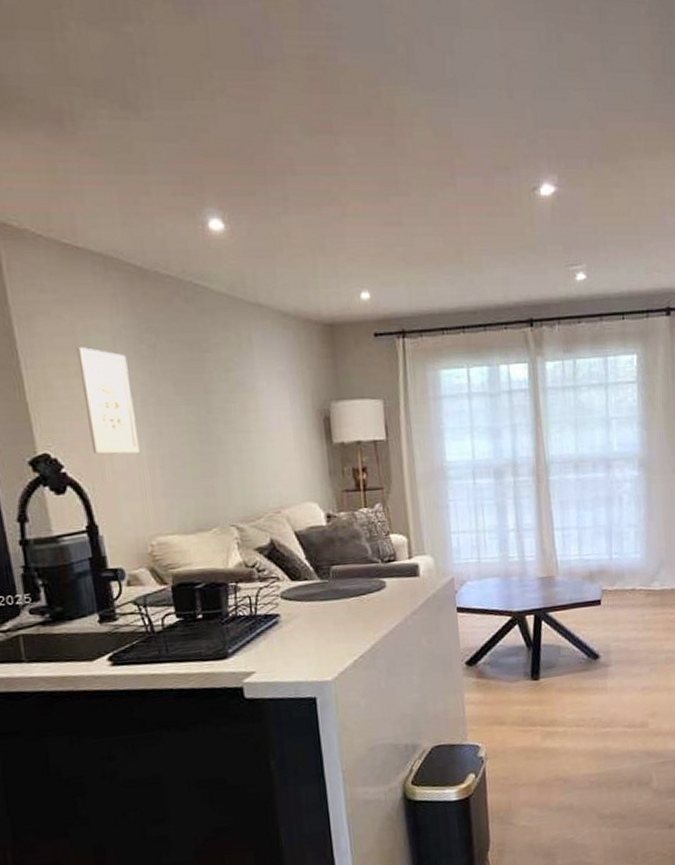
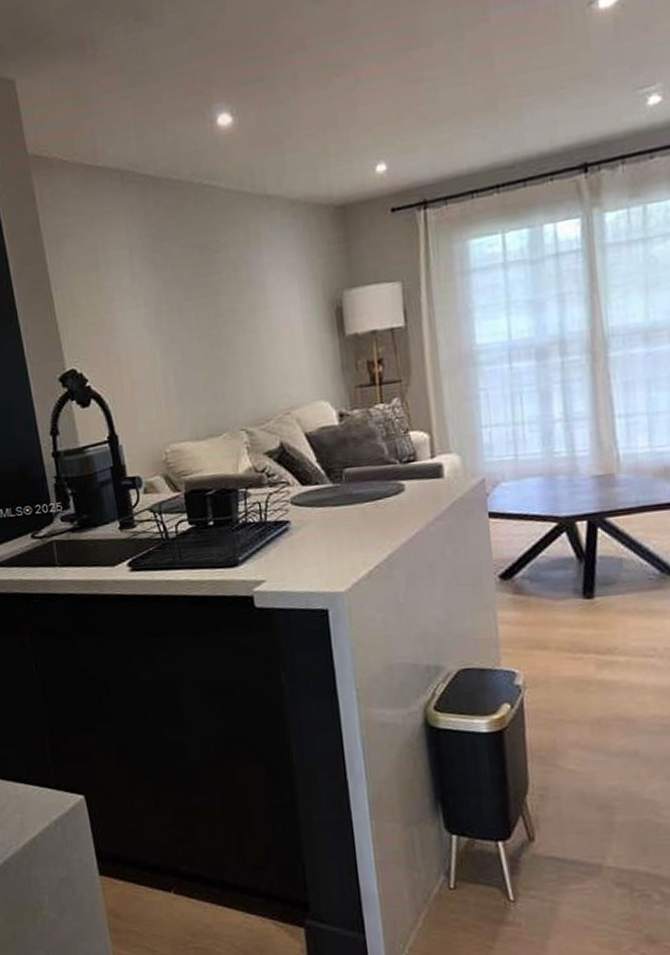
wall art: present [77,347,140,454] -> none [98,263,155,366]

